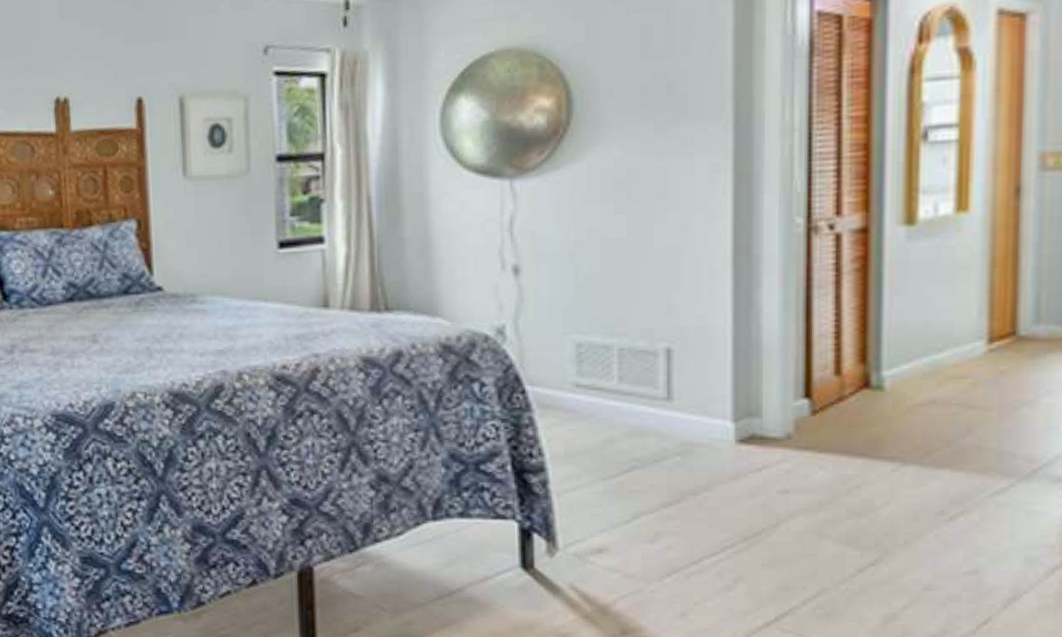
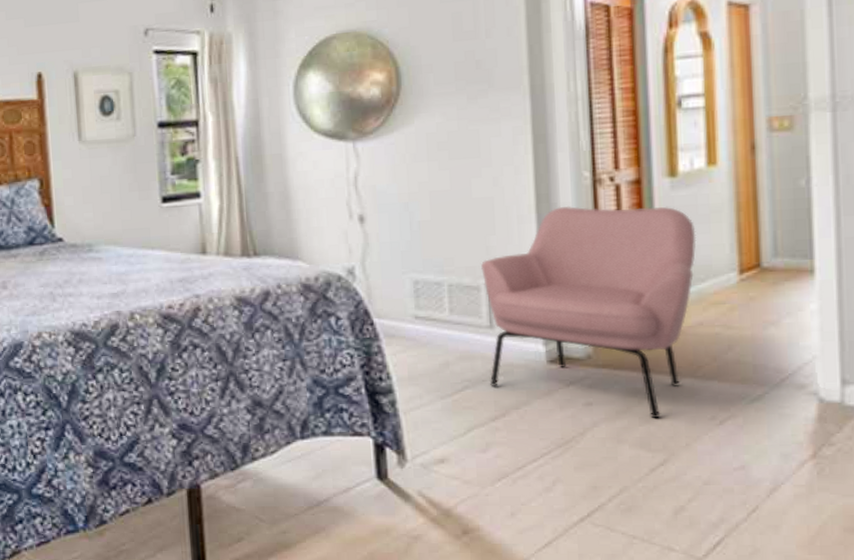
armchair: none [661,258,936,512] -> present [481,205,697,419]

